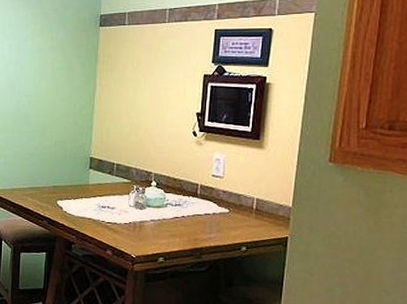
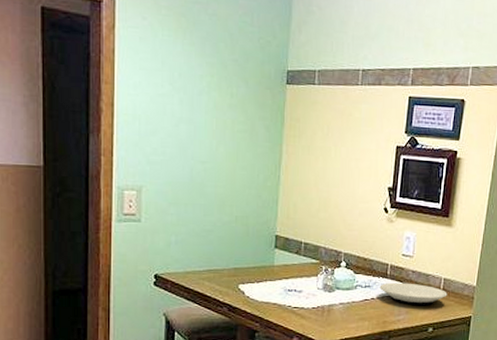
plate: none [190,201,261,225] -> present [379,282,448,305]

